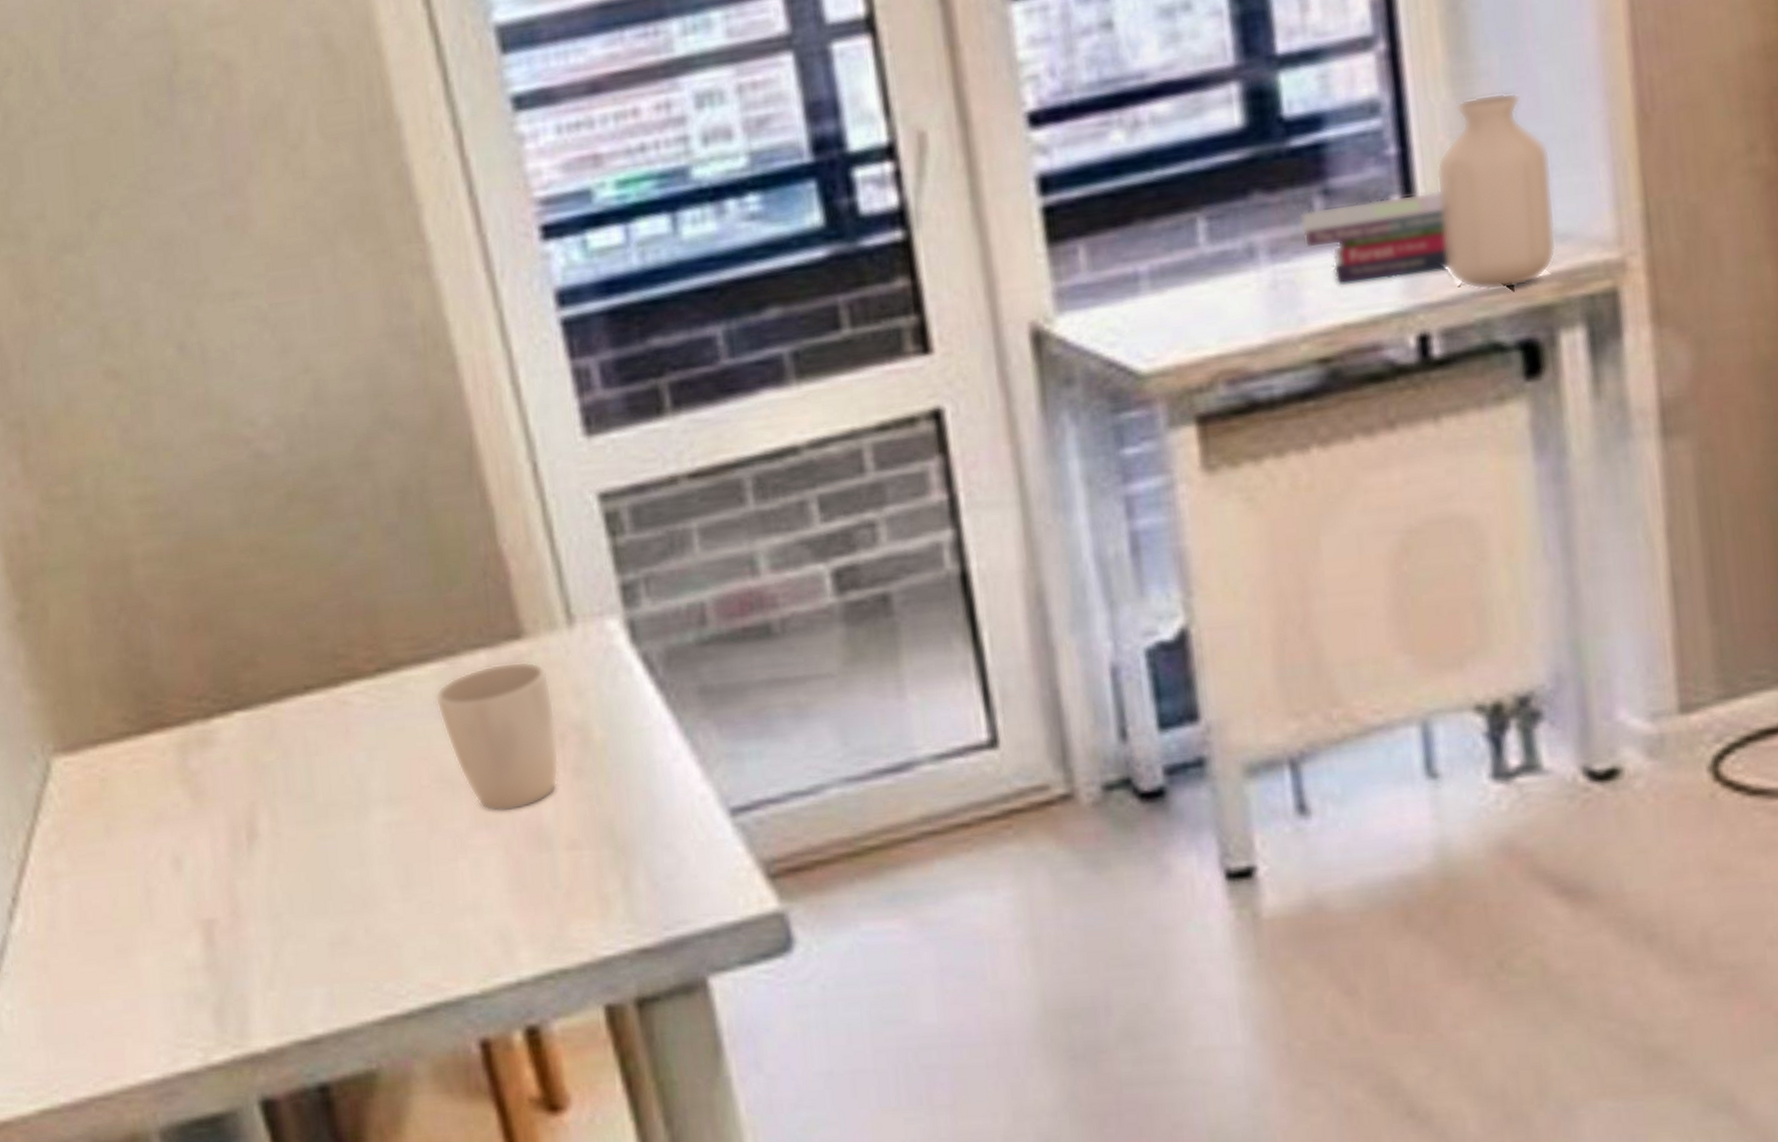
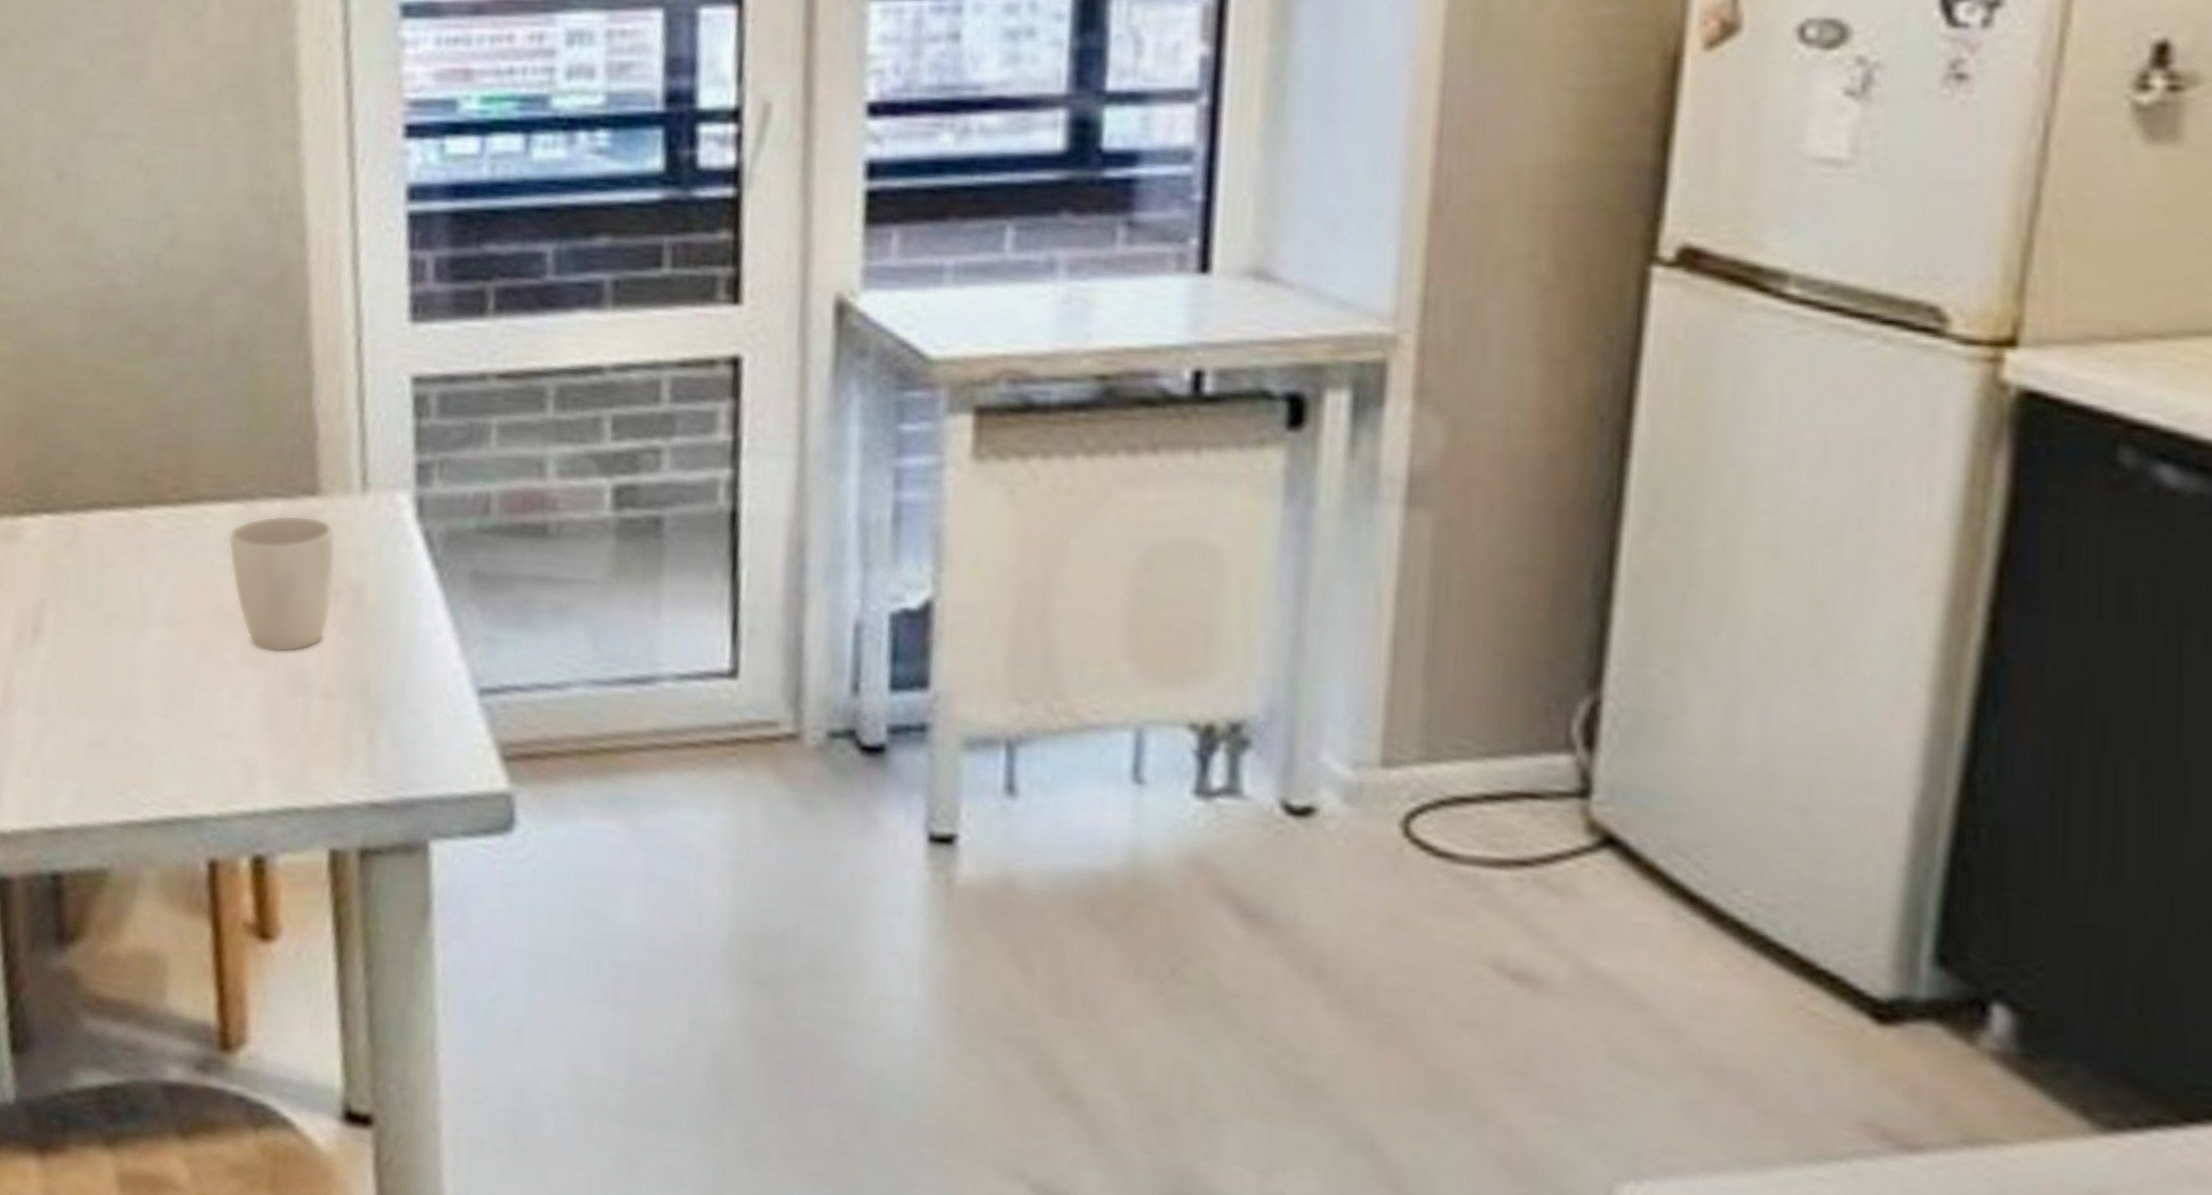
books: present [1300,189,1450,285] -> none [1101,237,1238,315]
vase: present [1436,92,1558,291] -> none [1229,161,1345,343]

